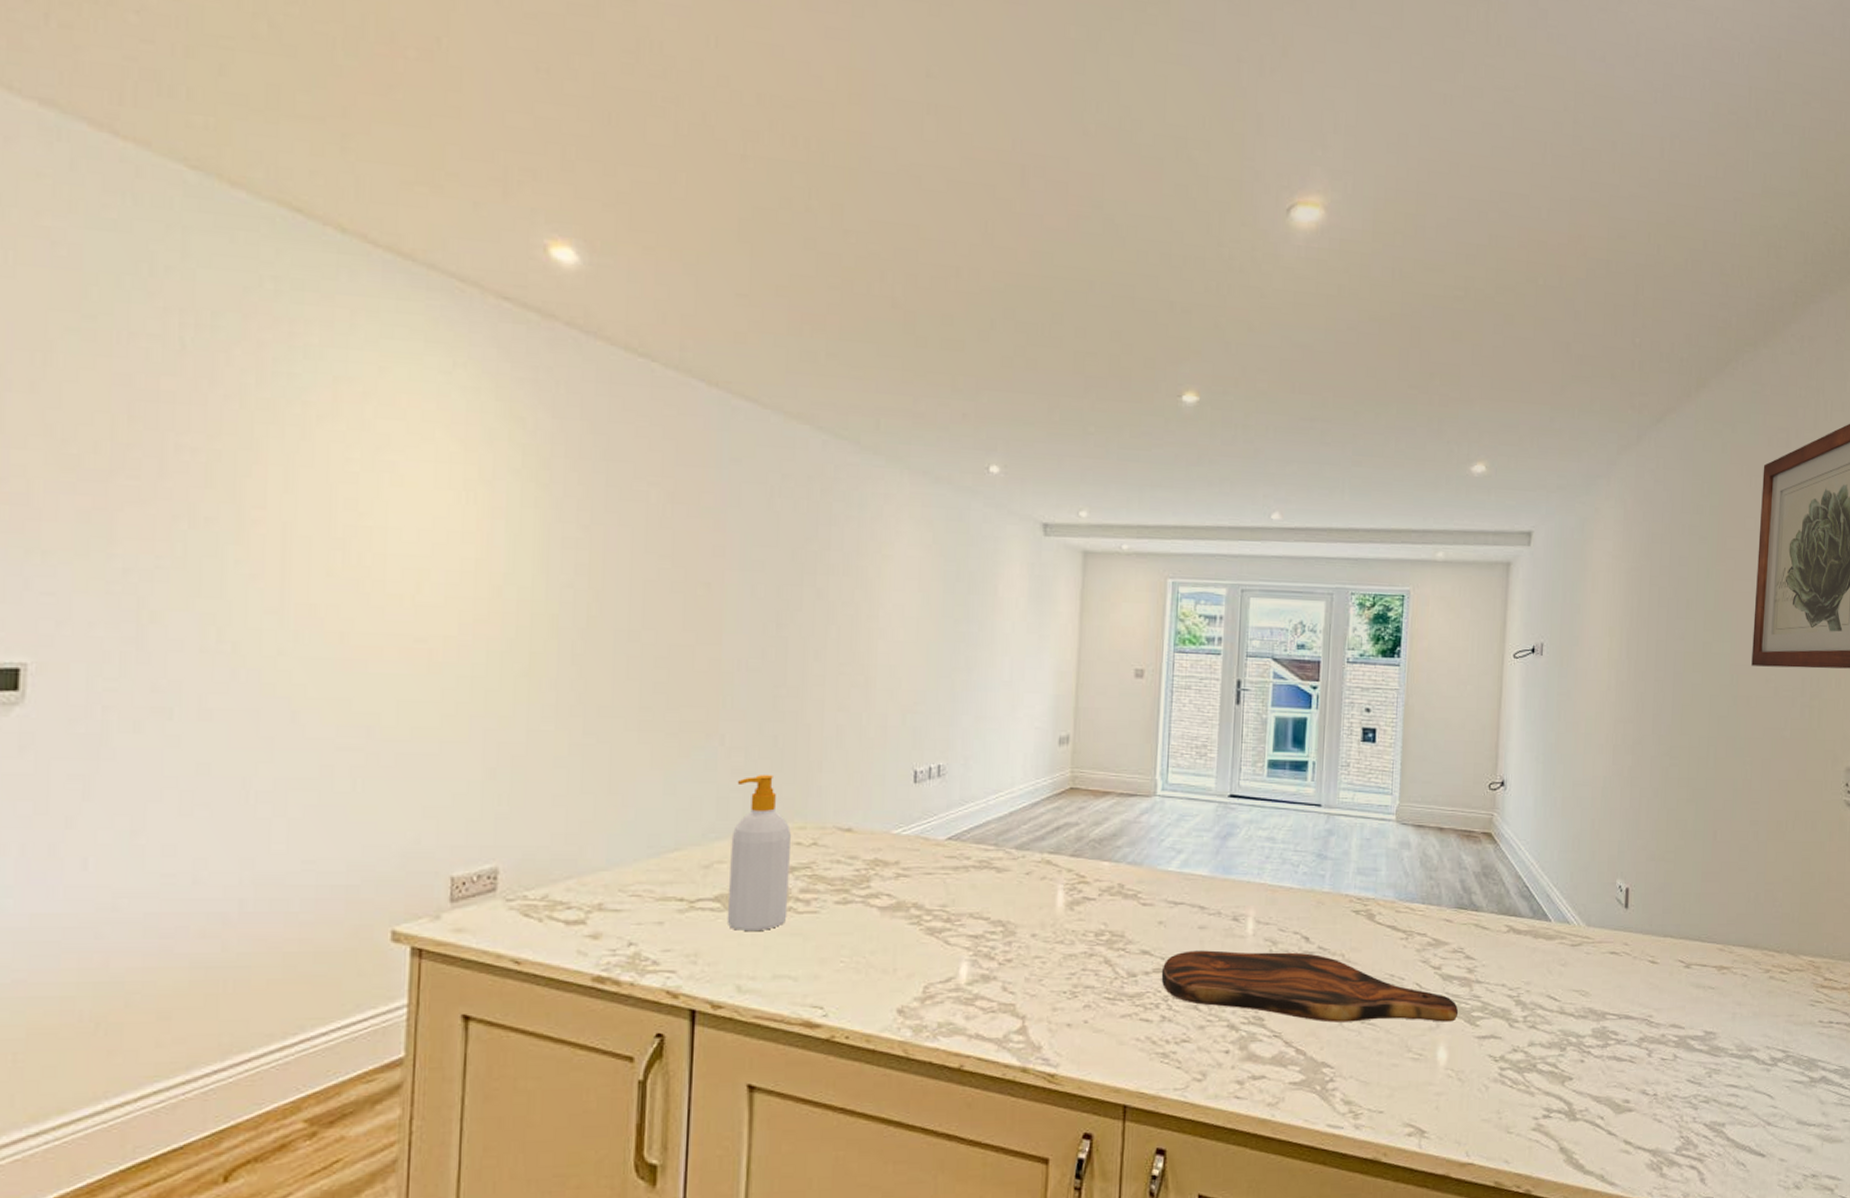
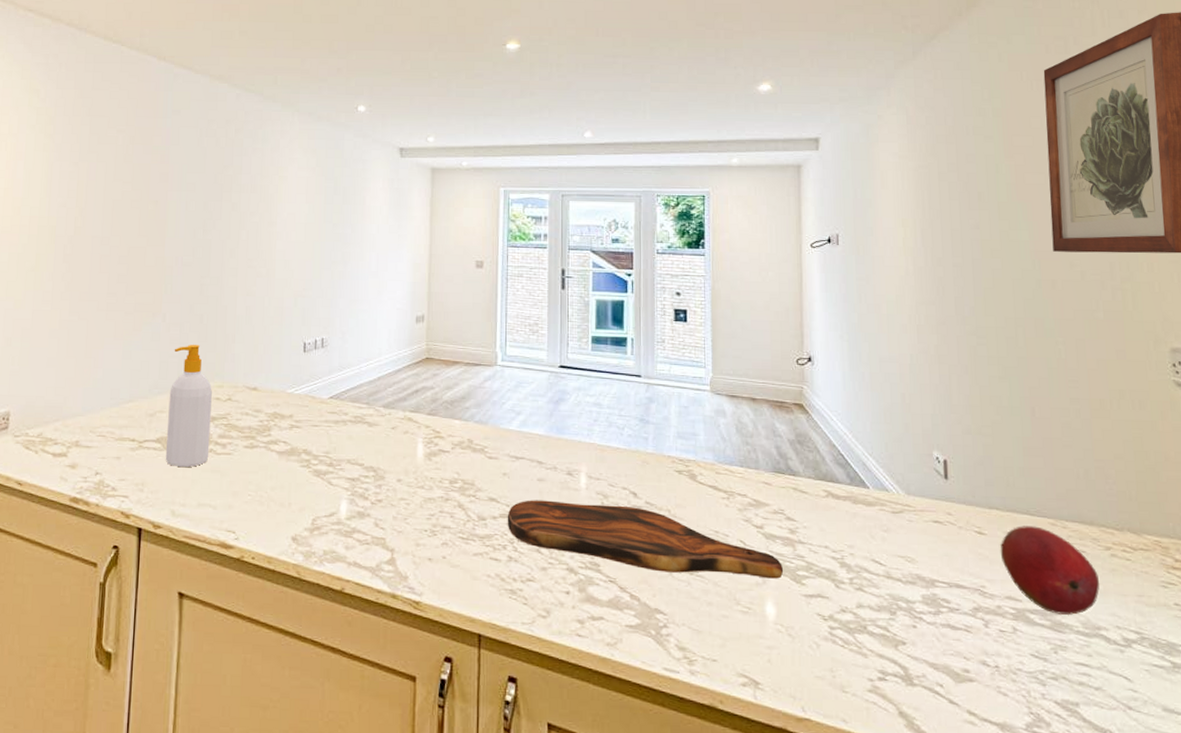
fruit: none [1669,952,1756,1040] -> present [1000,526,1099,616]

